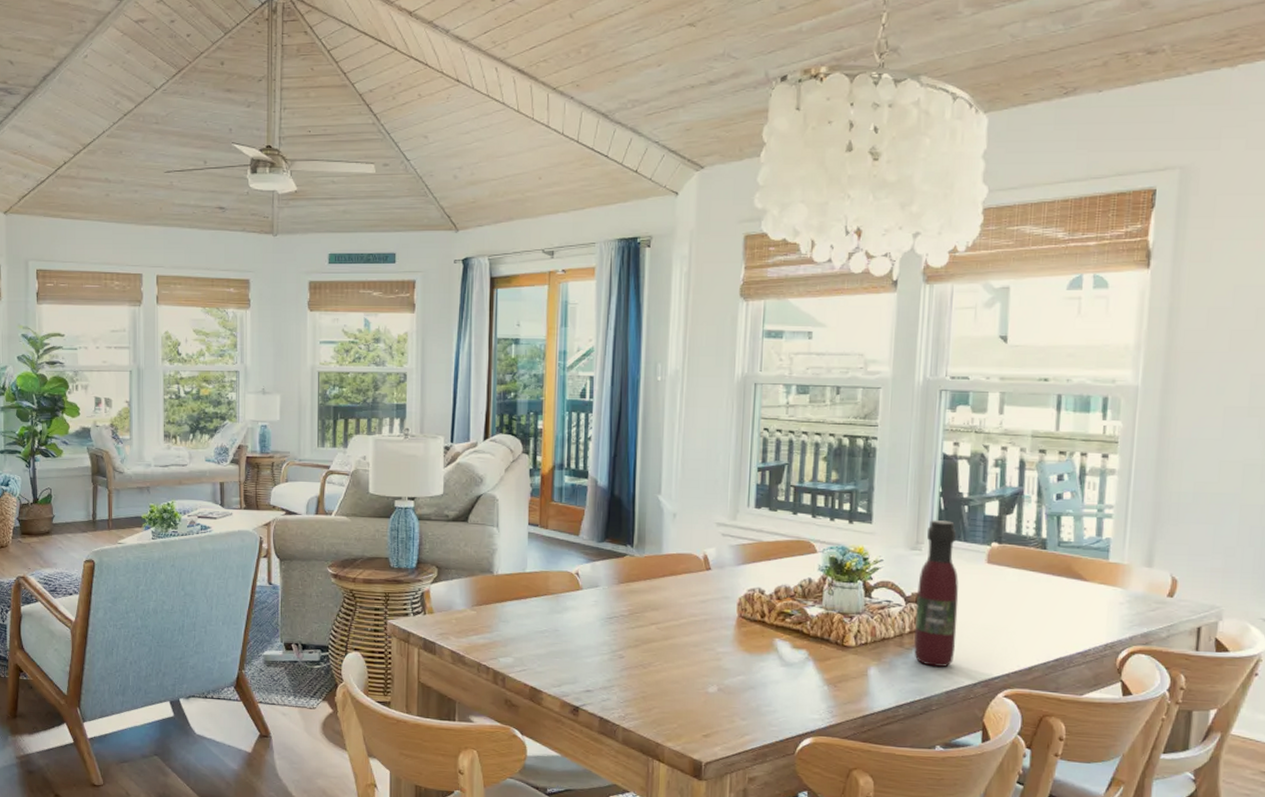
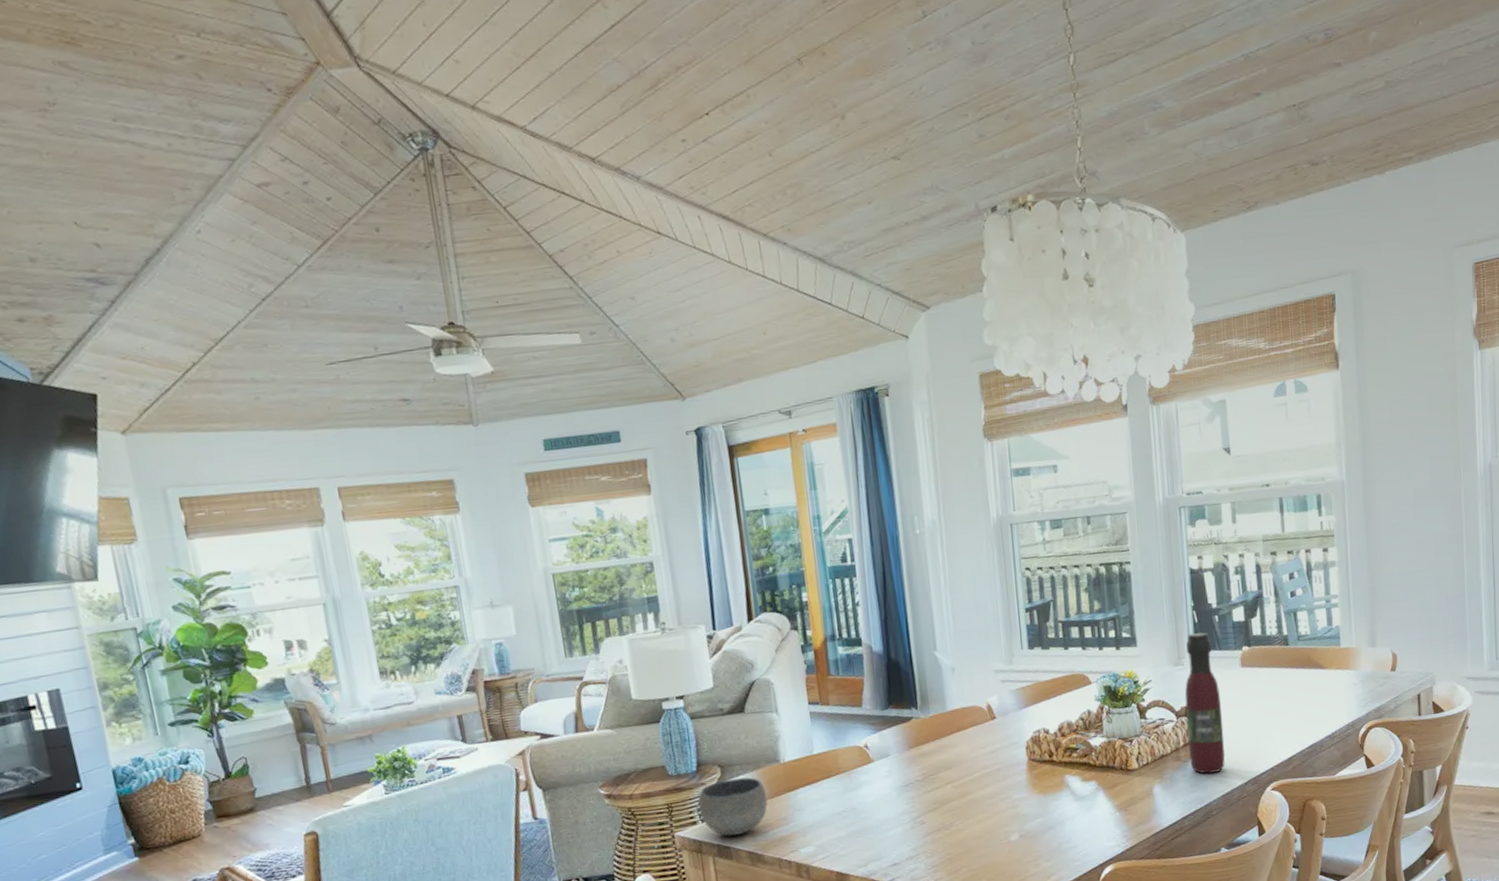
bowl: none [412,580,477,633] -> present [697,777,768,836]

